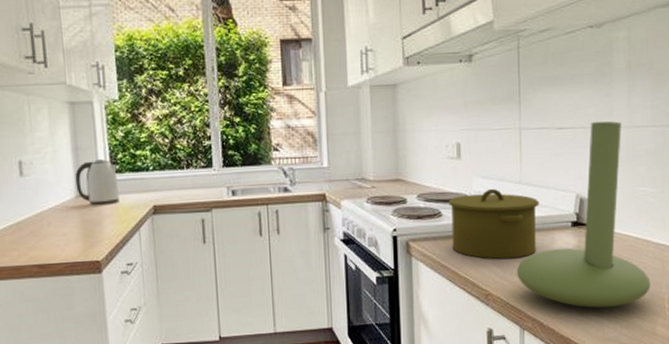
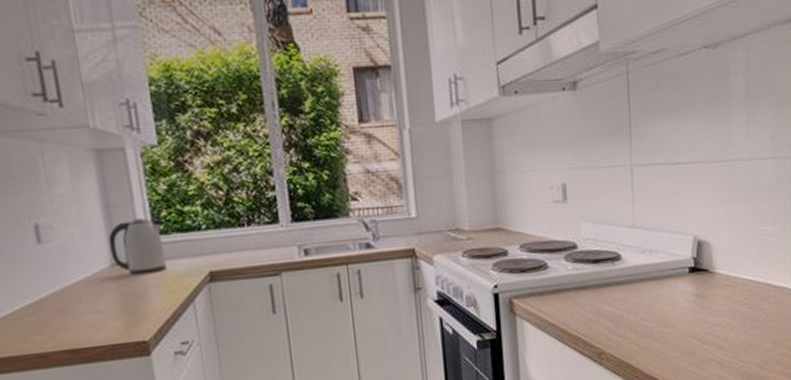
cooking pot: present [448,188,539,259] -> none [555,234,654,314]
paper towel holder: present [516,121,651,308] -> none [630,154,772,361]

